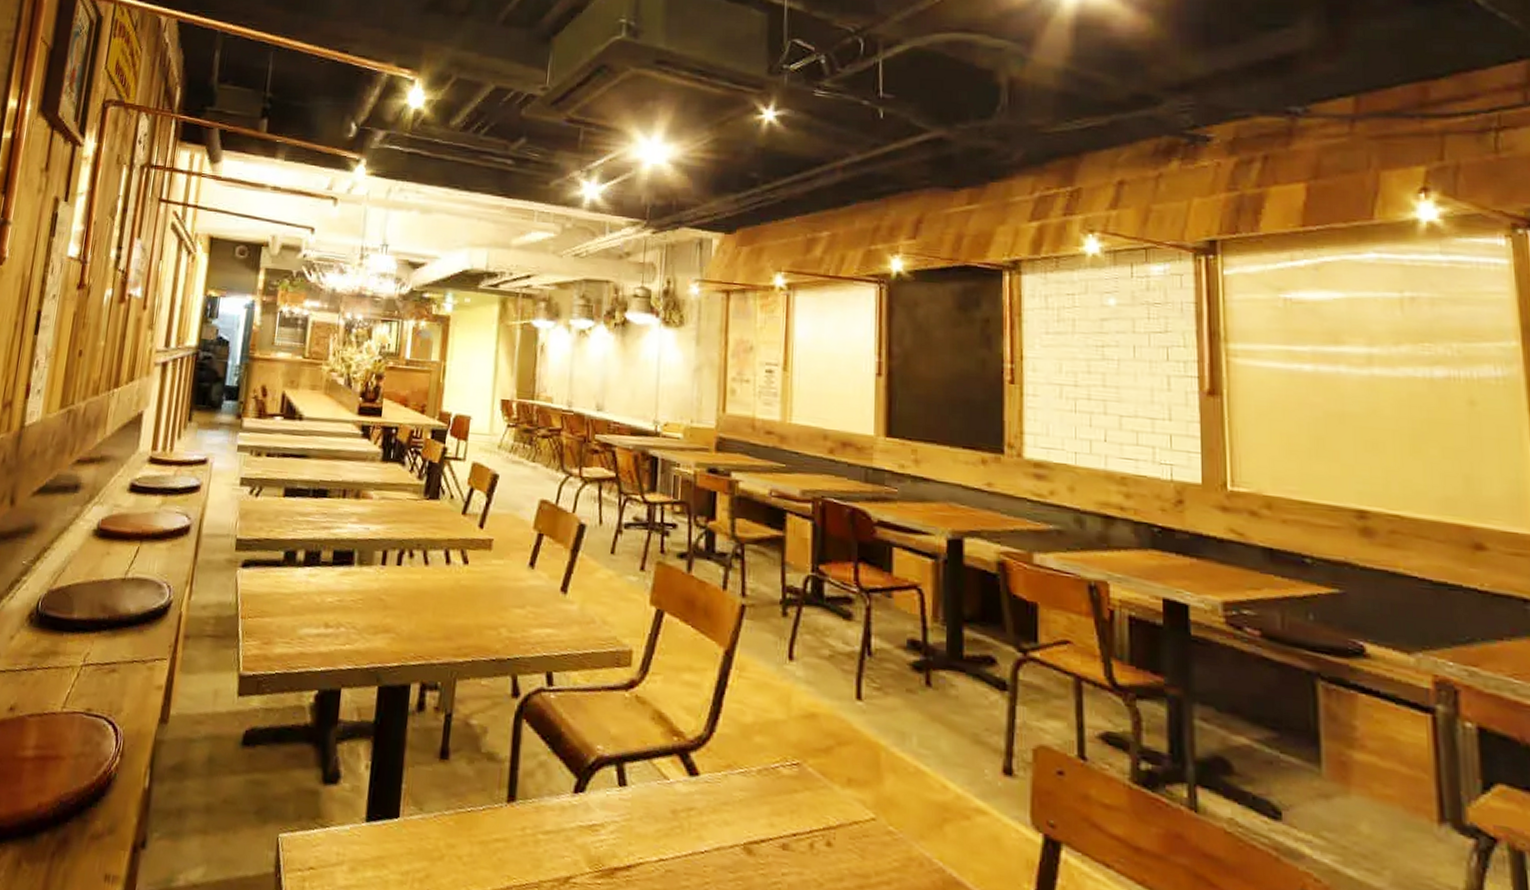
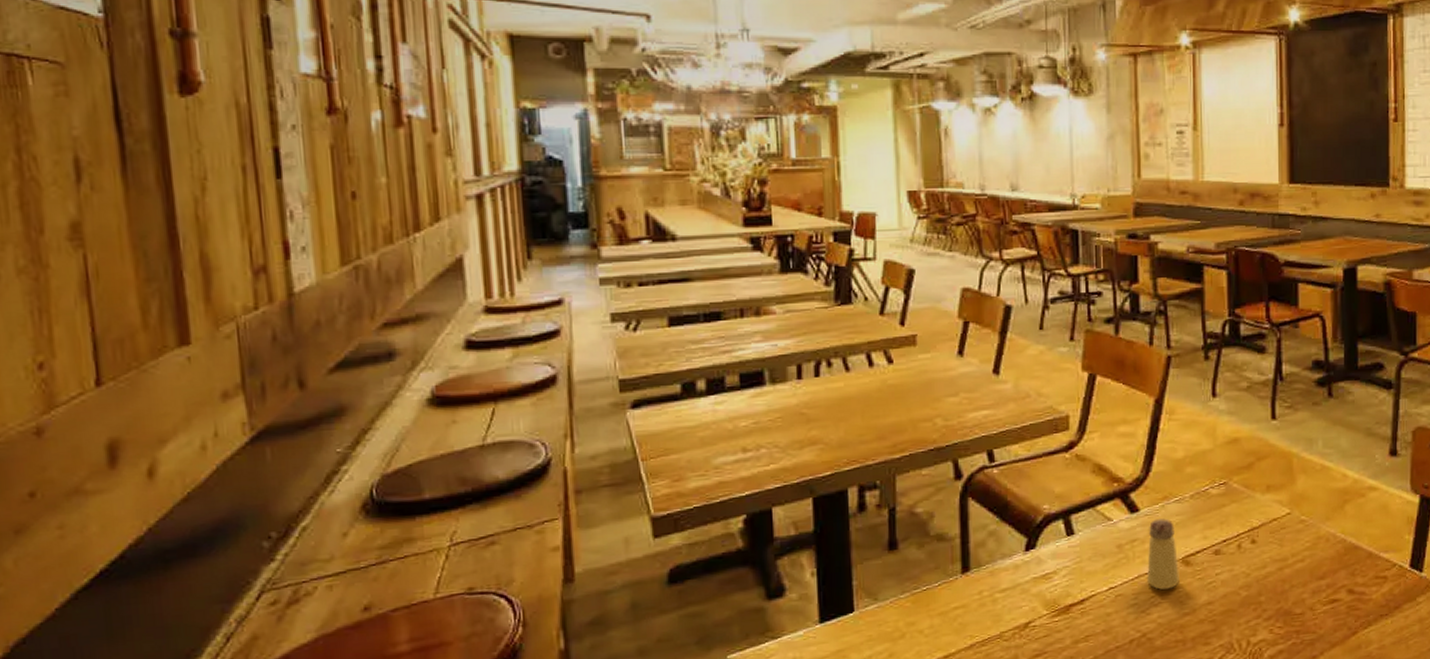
saltshaker: none [701,789,740,878] -> present [1146,518,1179,590]

